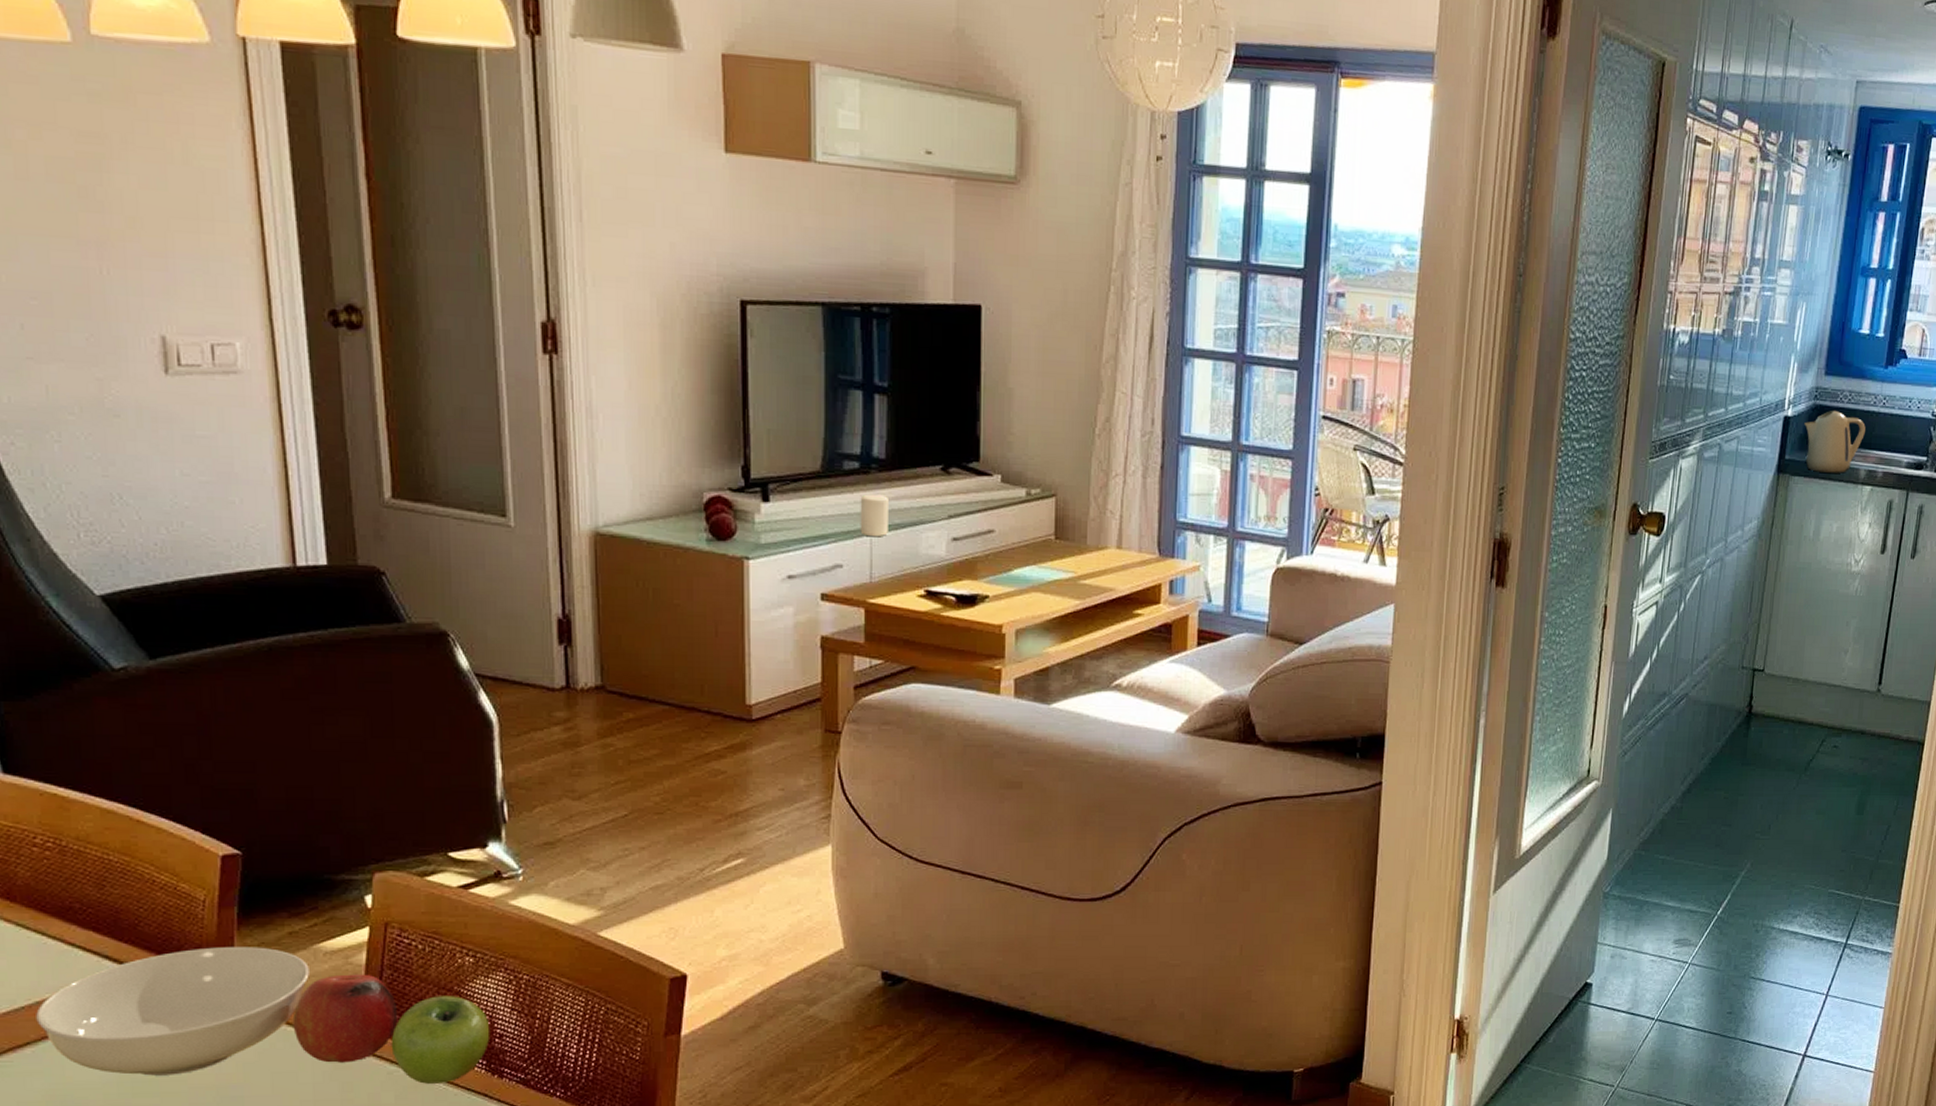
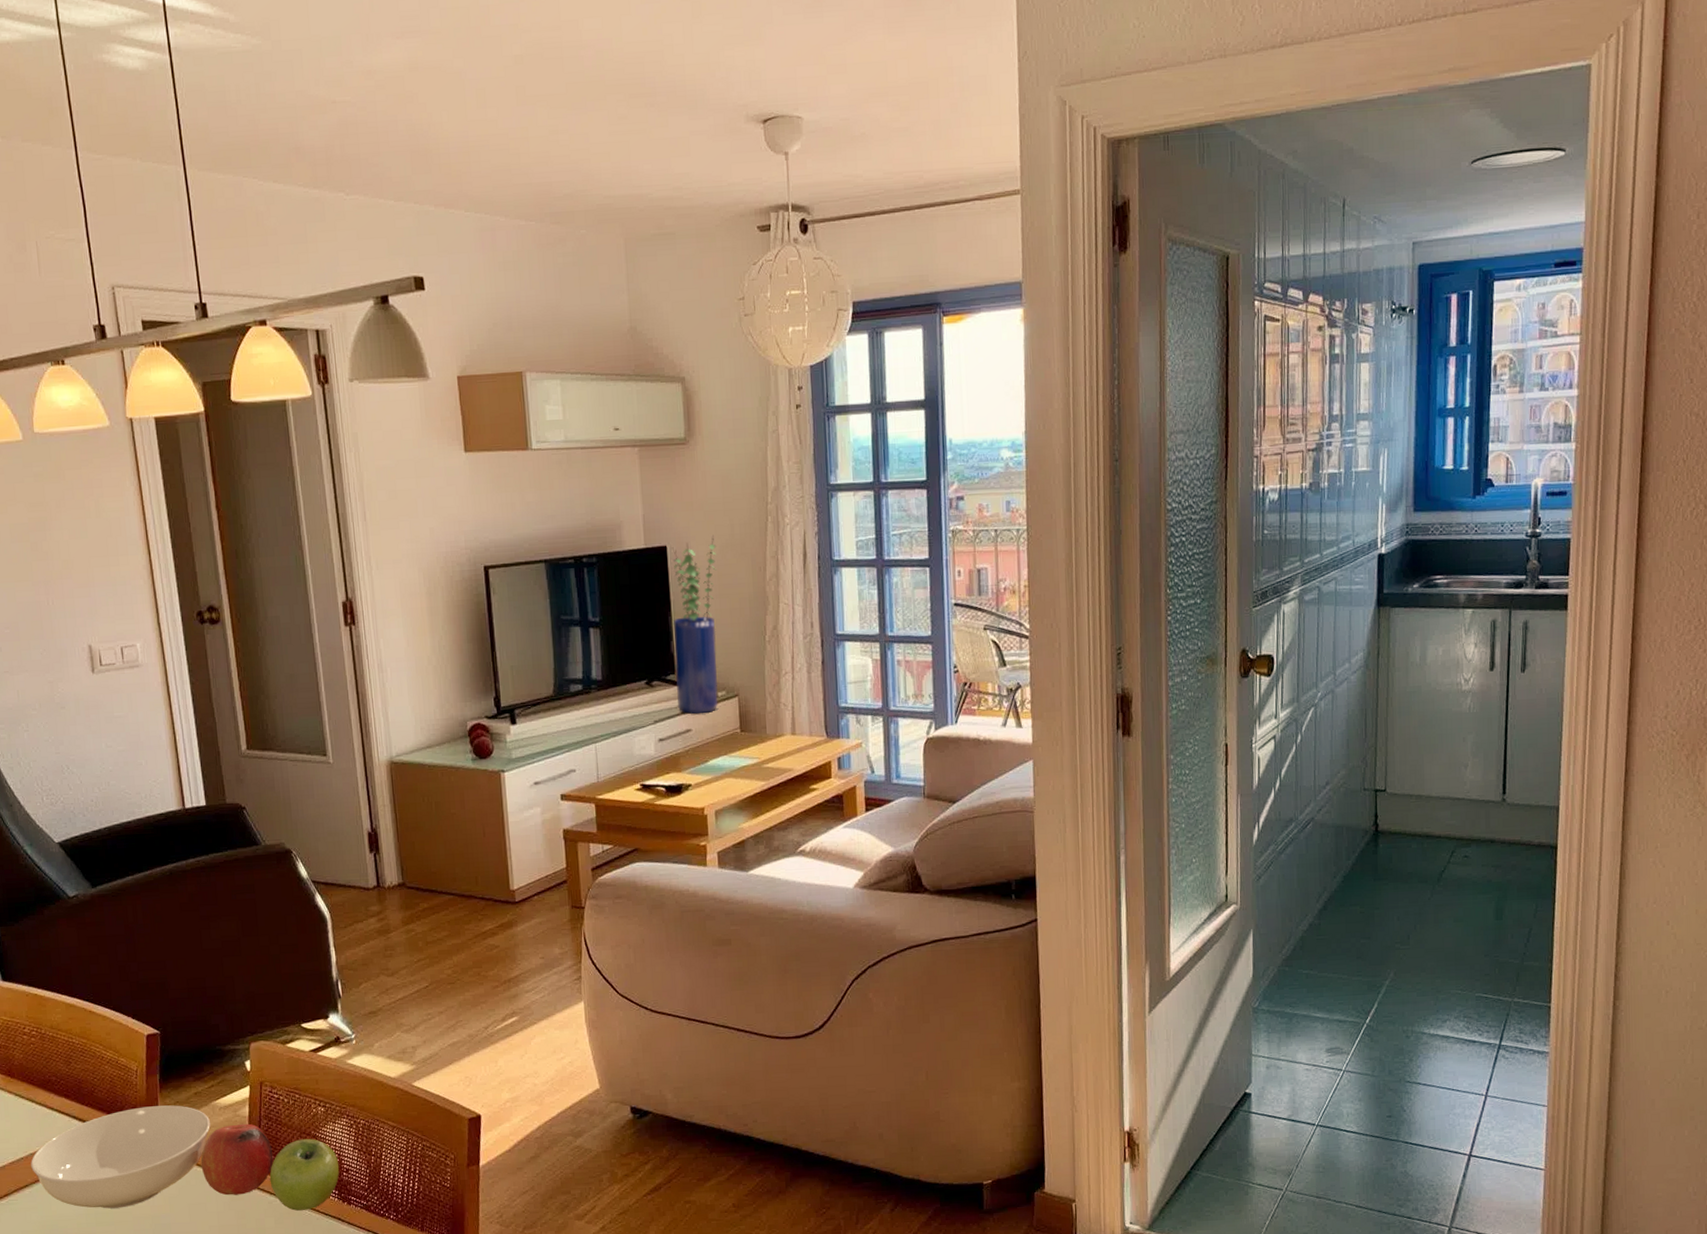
candle: present [860,494,888,537] -> none [585,709,608,745]
vase: none [979,299,1043,512] -> present [673,535,718,714]
kettle: present [1804,411,1866,473] -> none [1399,543,1460,602]

